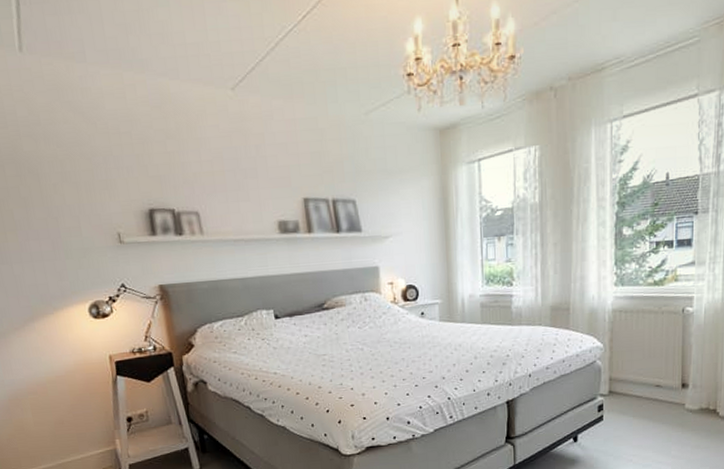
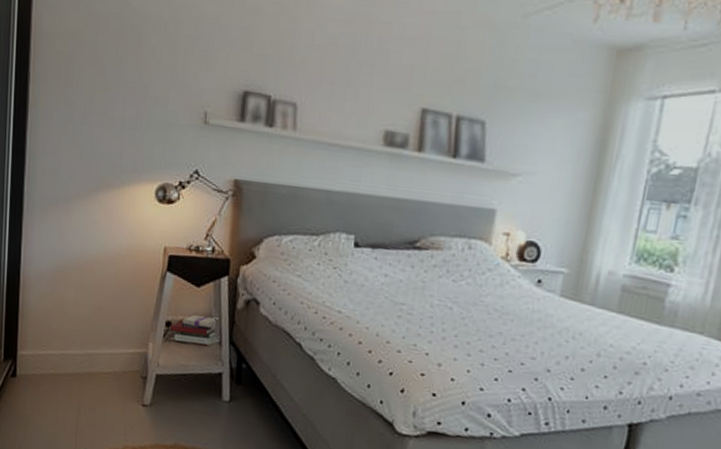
books: none [131,403,180,432] -> present [169,314,221,347]

